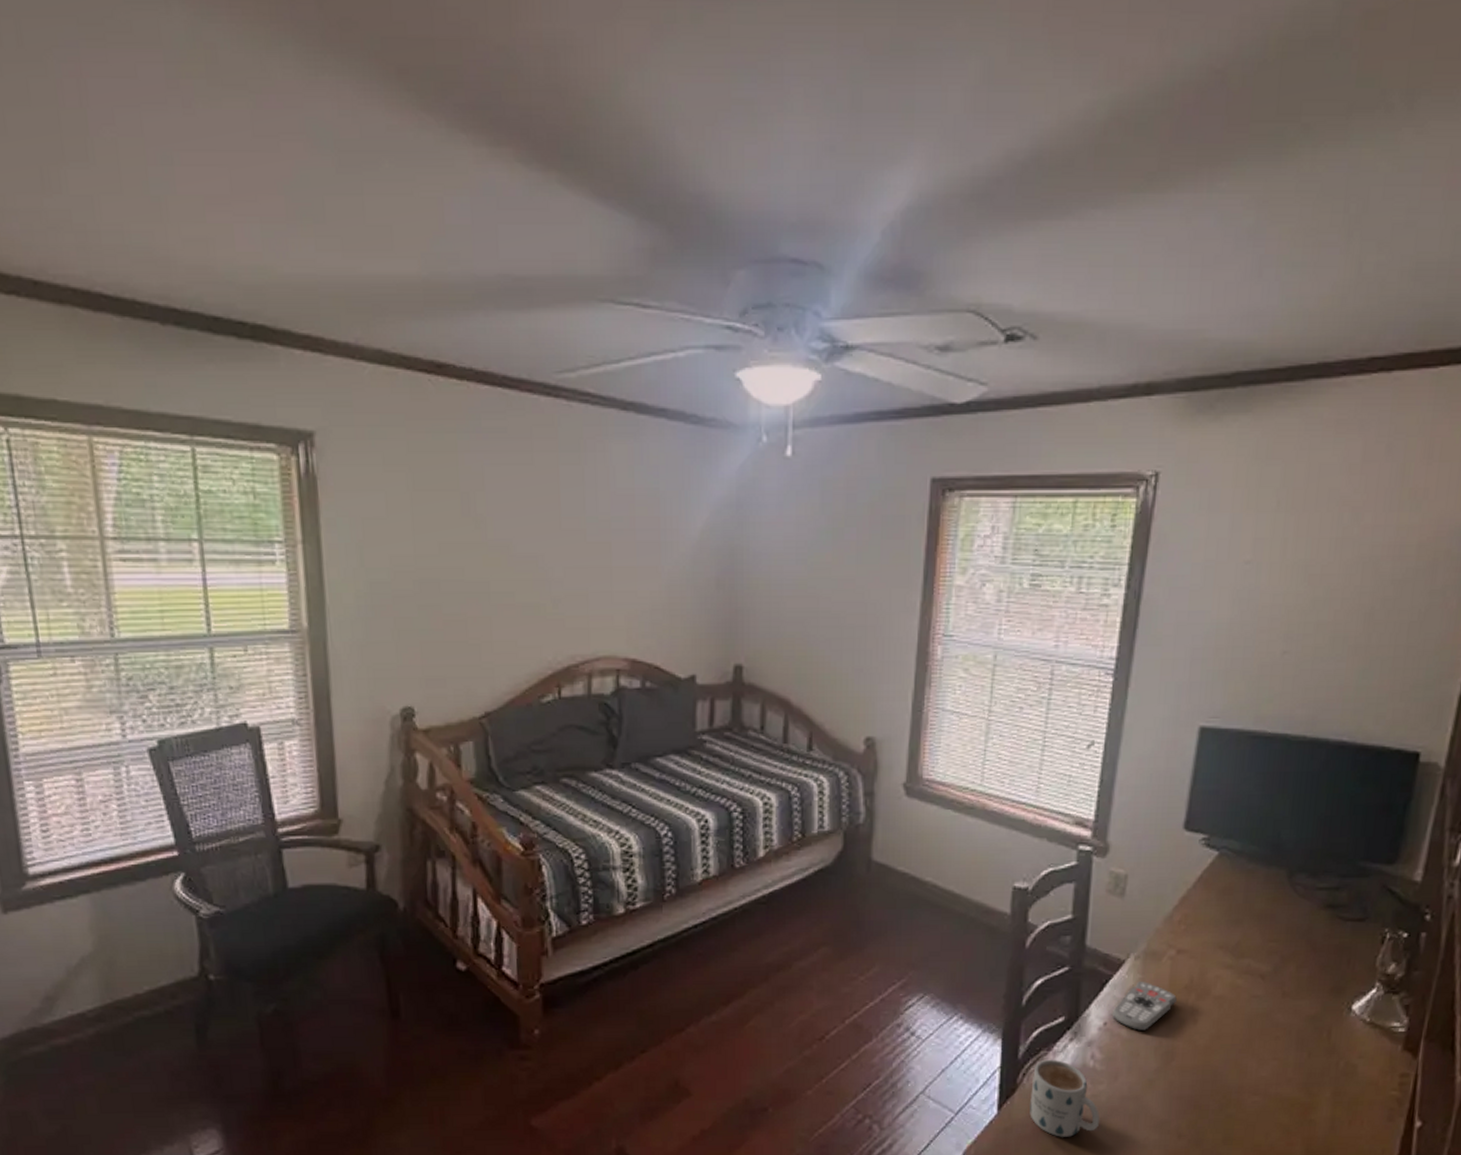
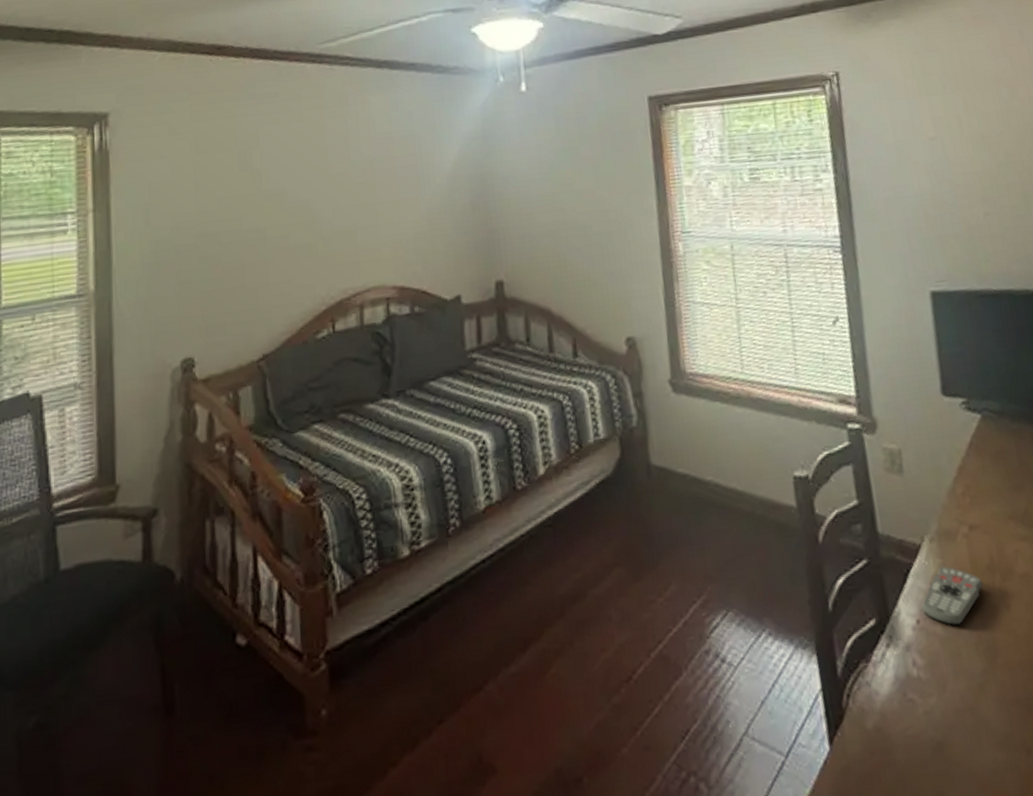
mug: present [1029,1059,1101,1137] -> none [857,672,941,772]

